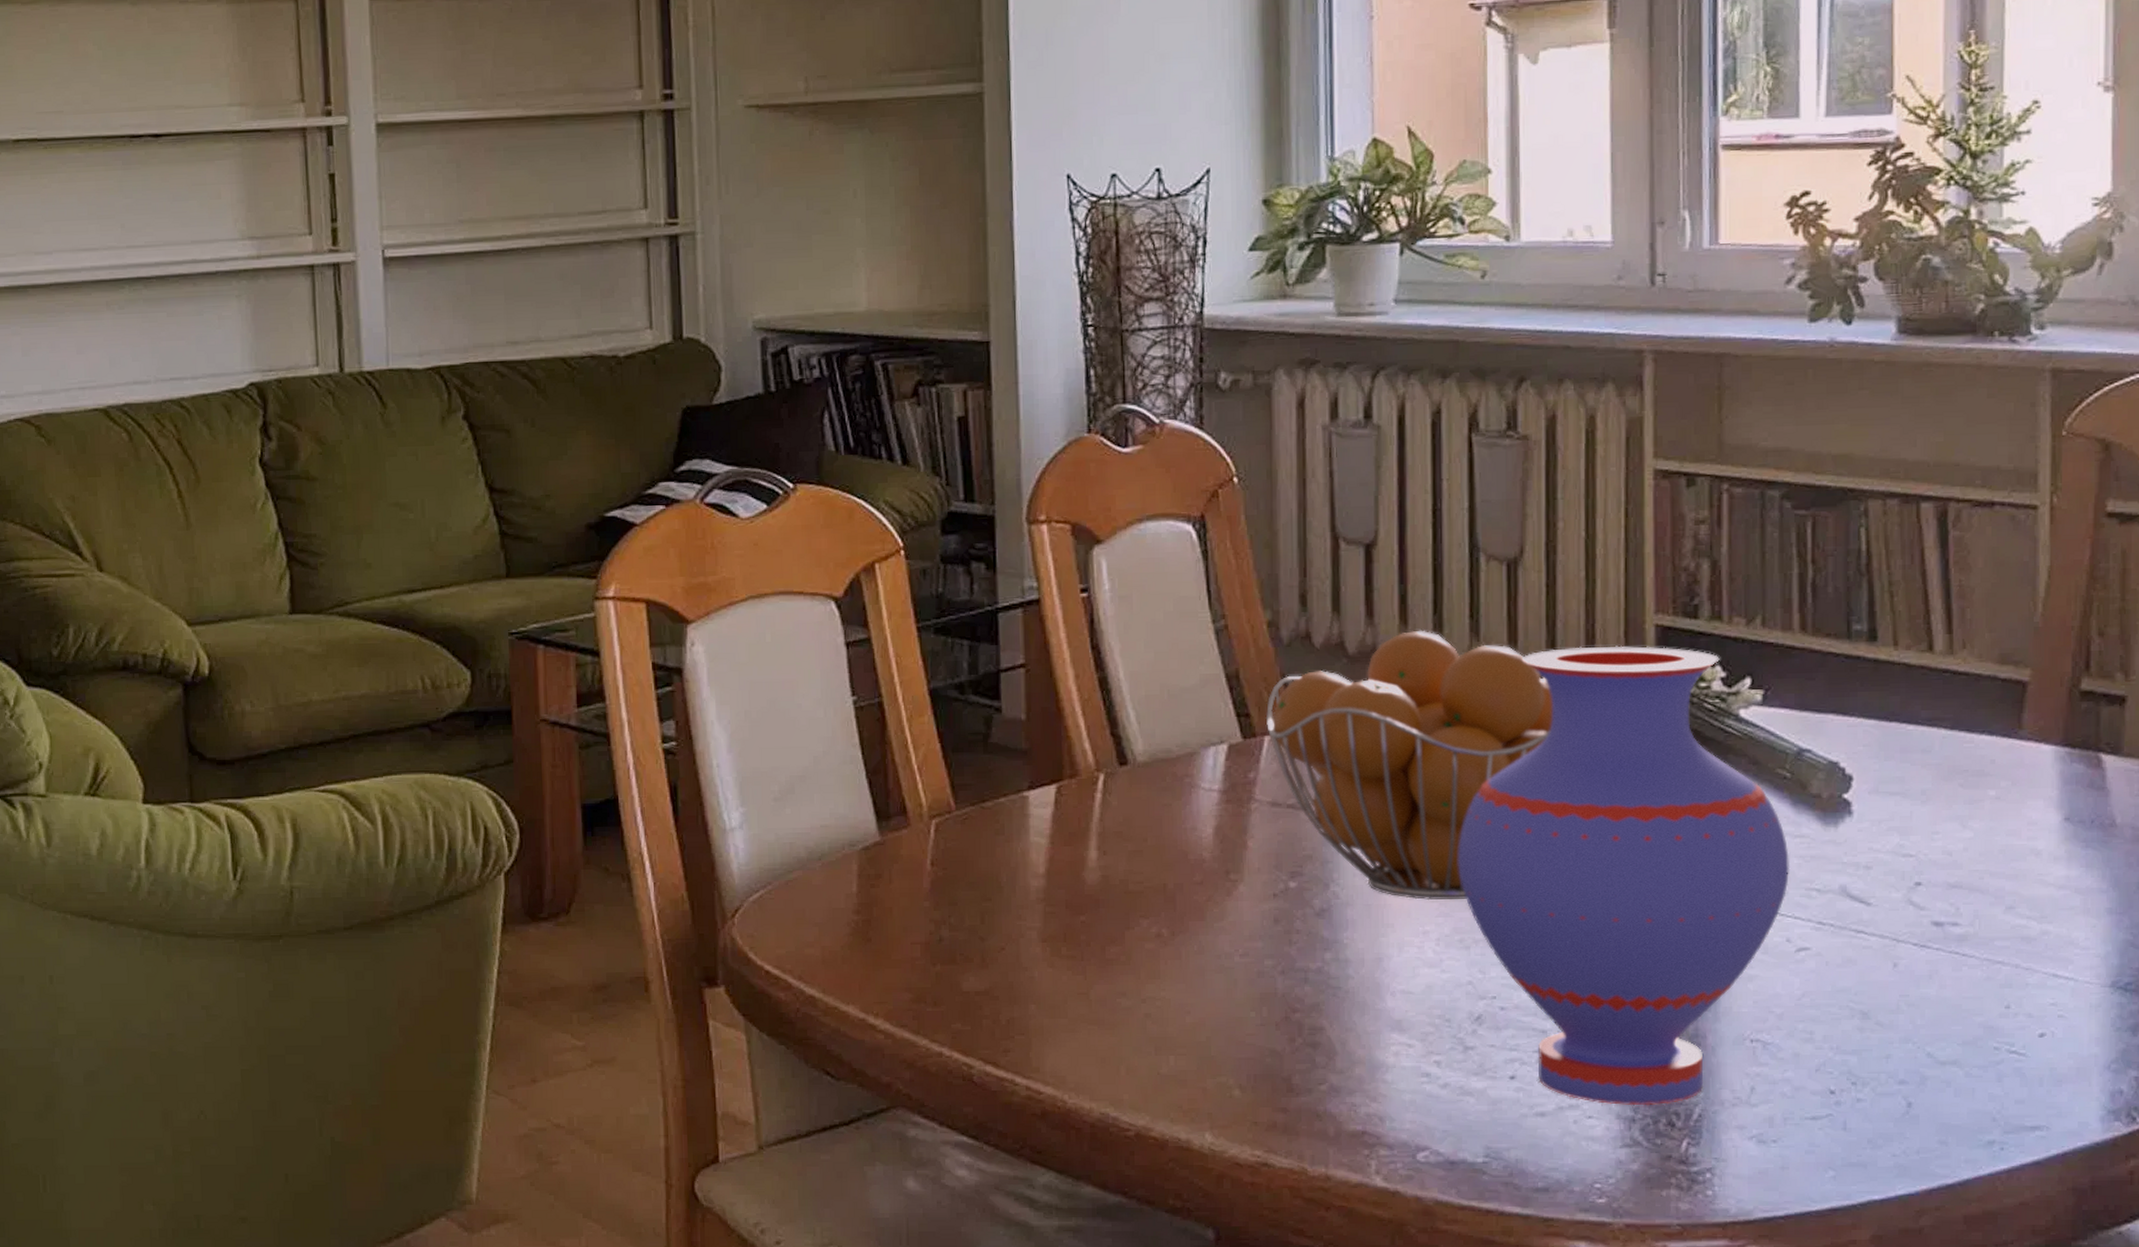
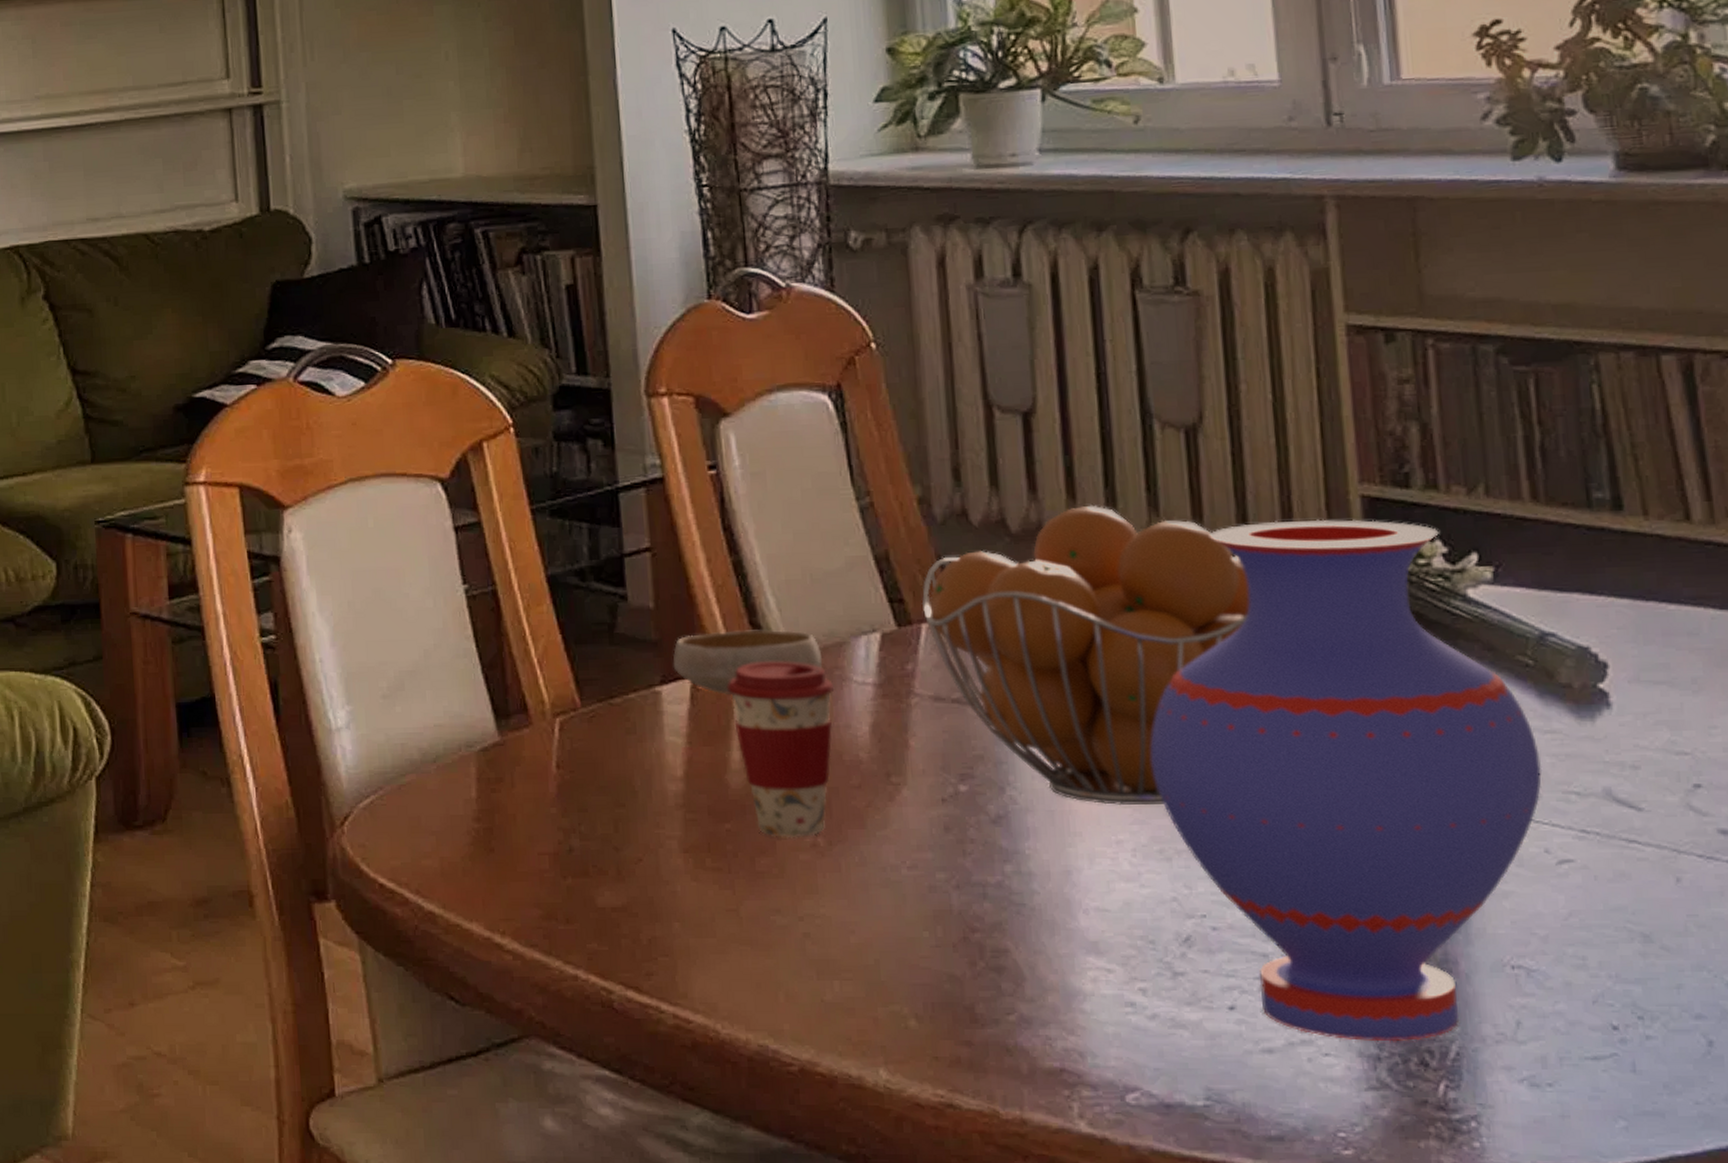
bowl: none [1040,740,1175,799] -> present [673,629,823,694]
coffee cup: none [1087,769,1184,929] -> present [726,661,835,838]

